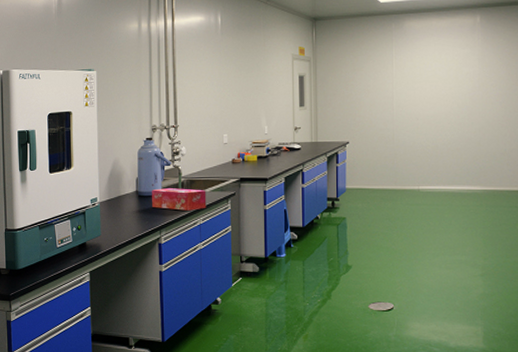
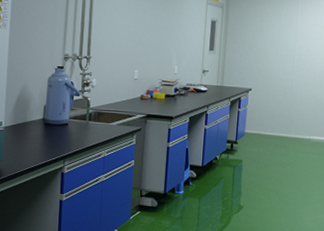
tissue box: present [151,188,207,211] -> none [57,118,113,143]

